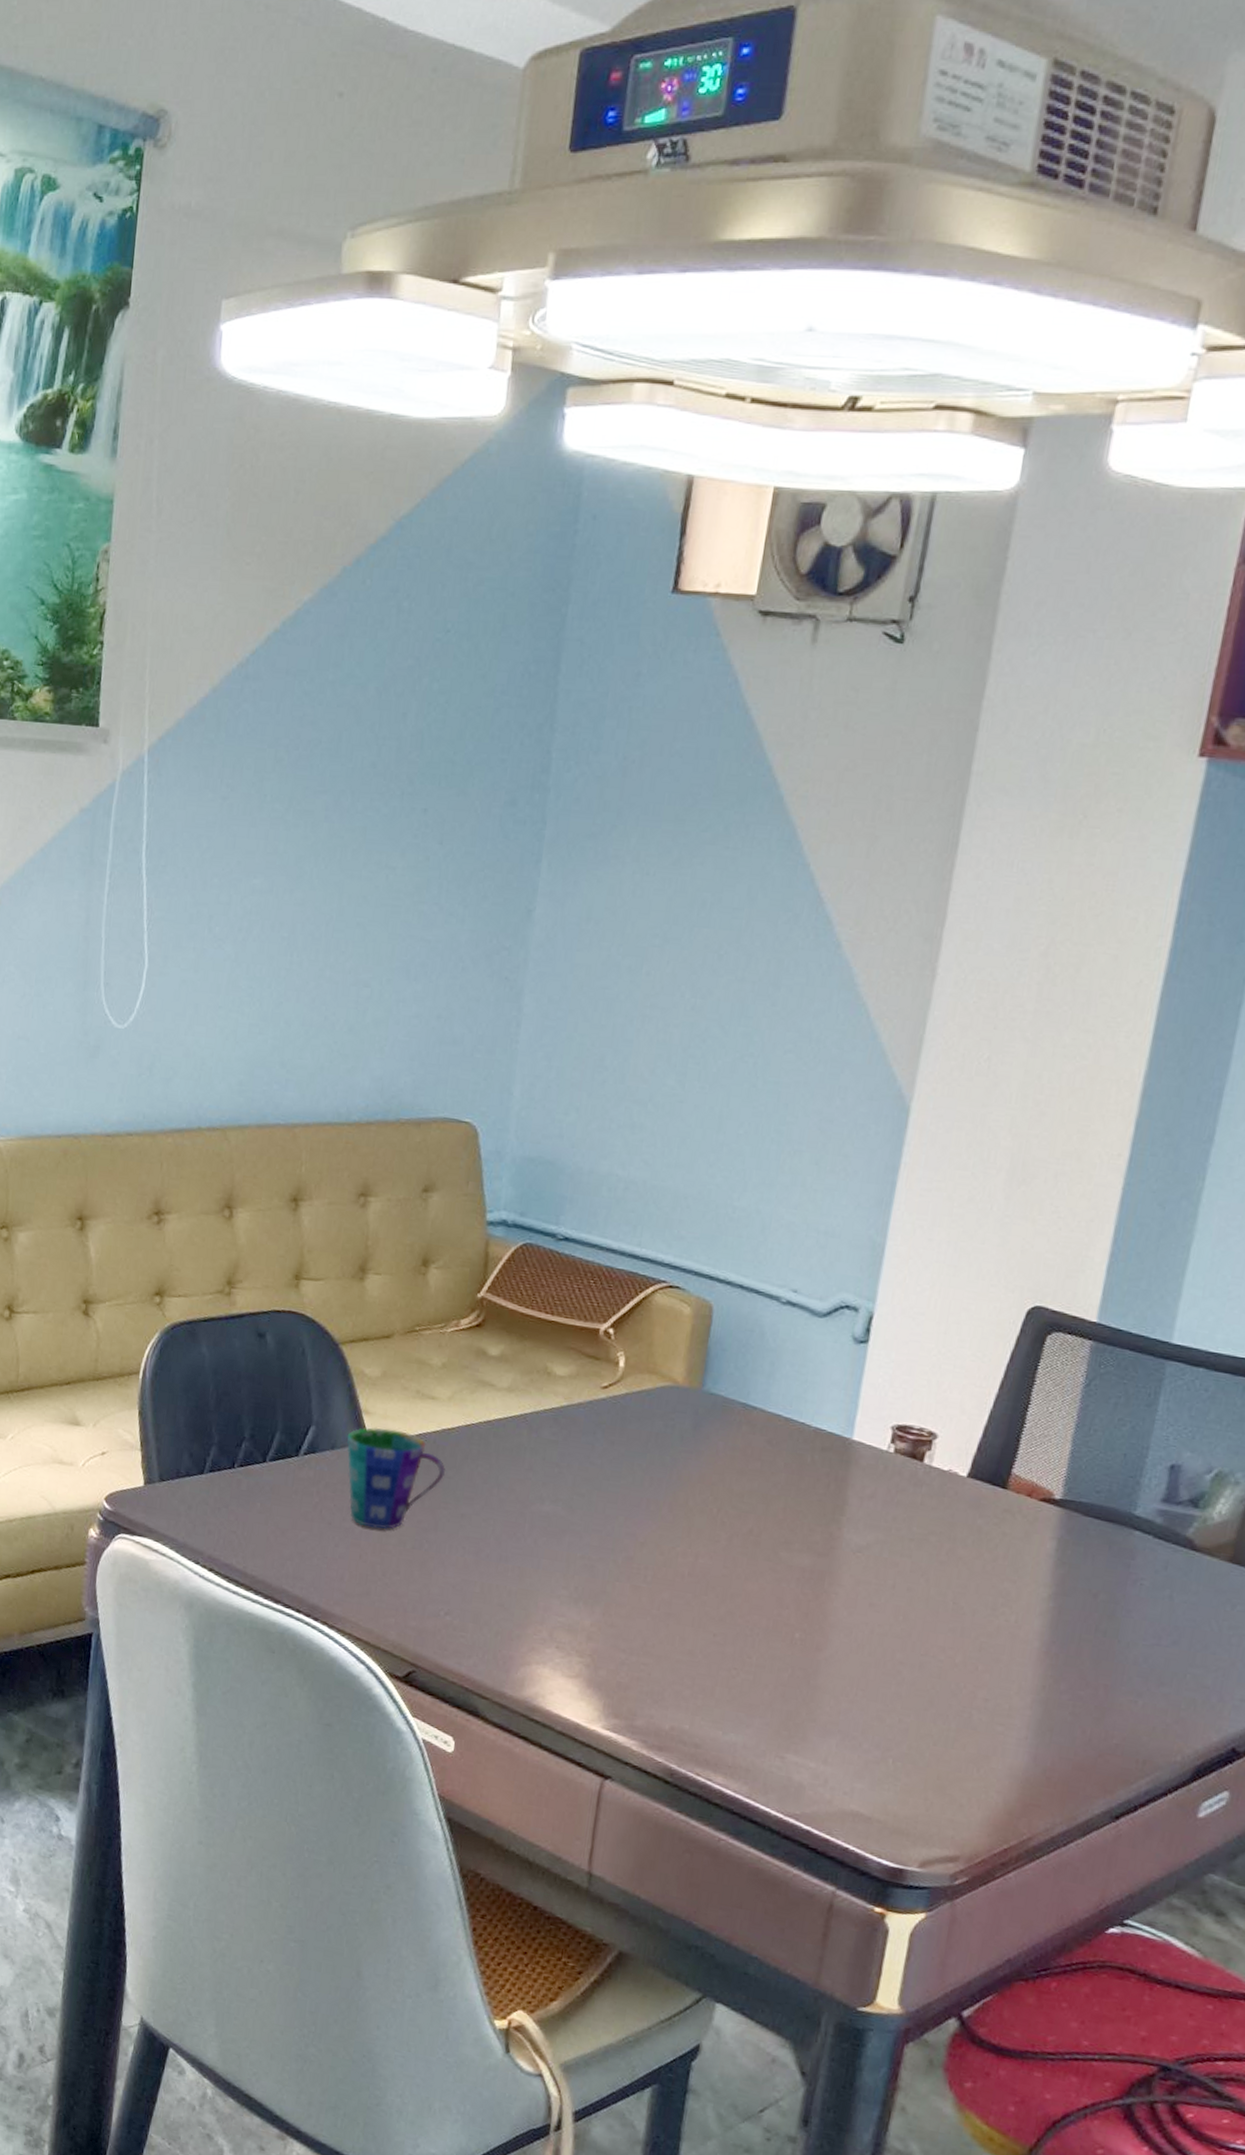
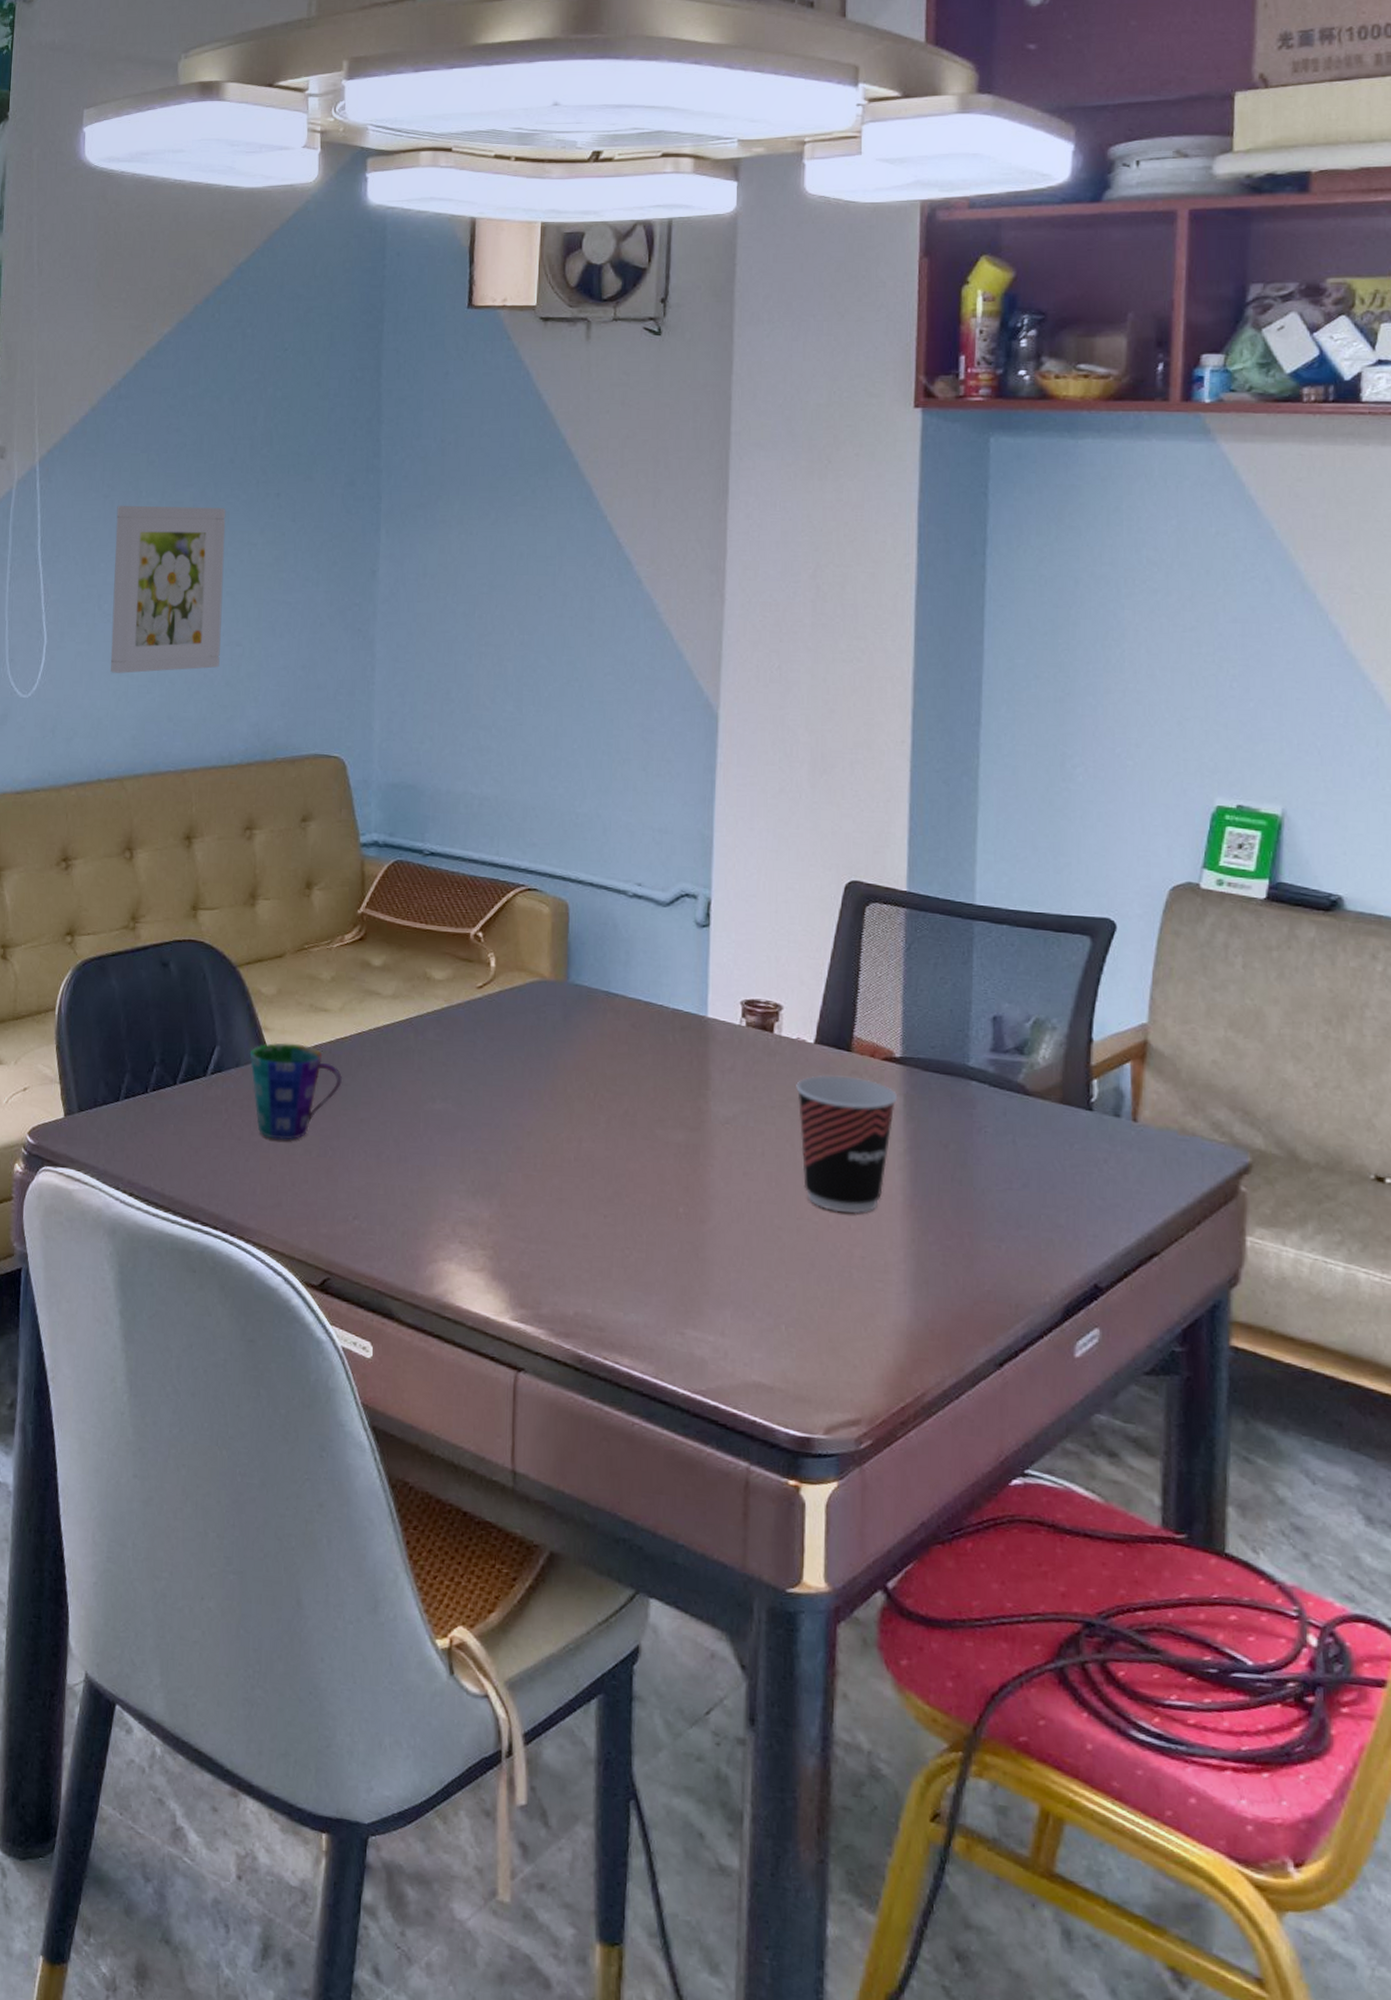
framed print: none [219,809,363,1011] -> present [110,505,226,673]
cup: none [933,1510,1051,1656] -> present [796,1074,898,1214]

